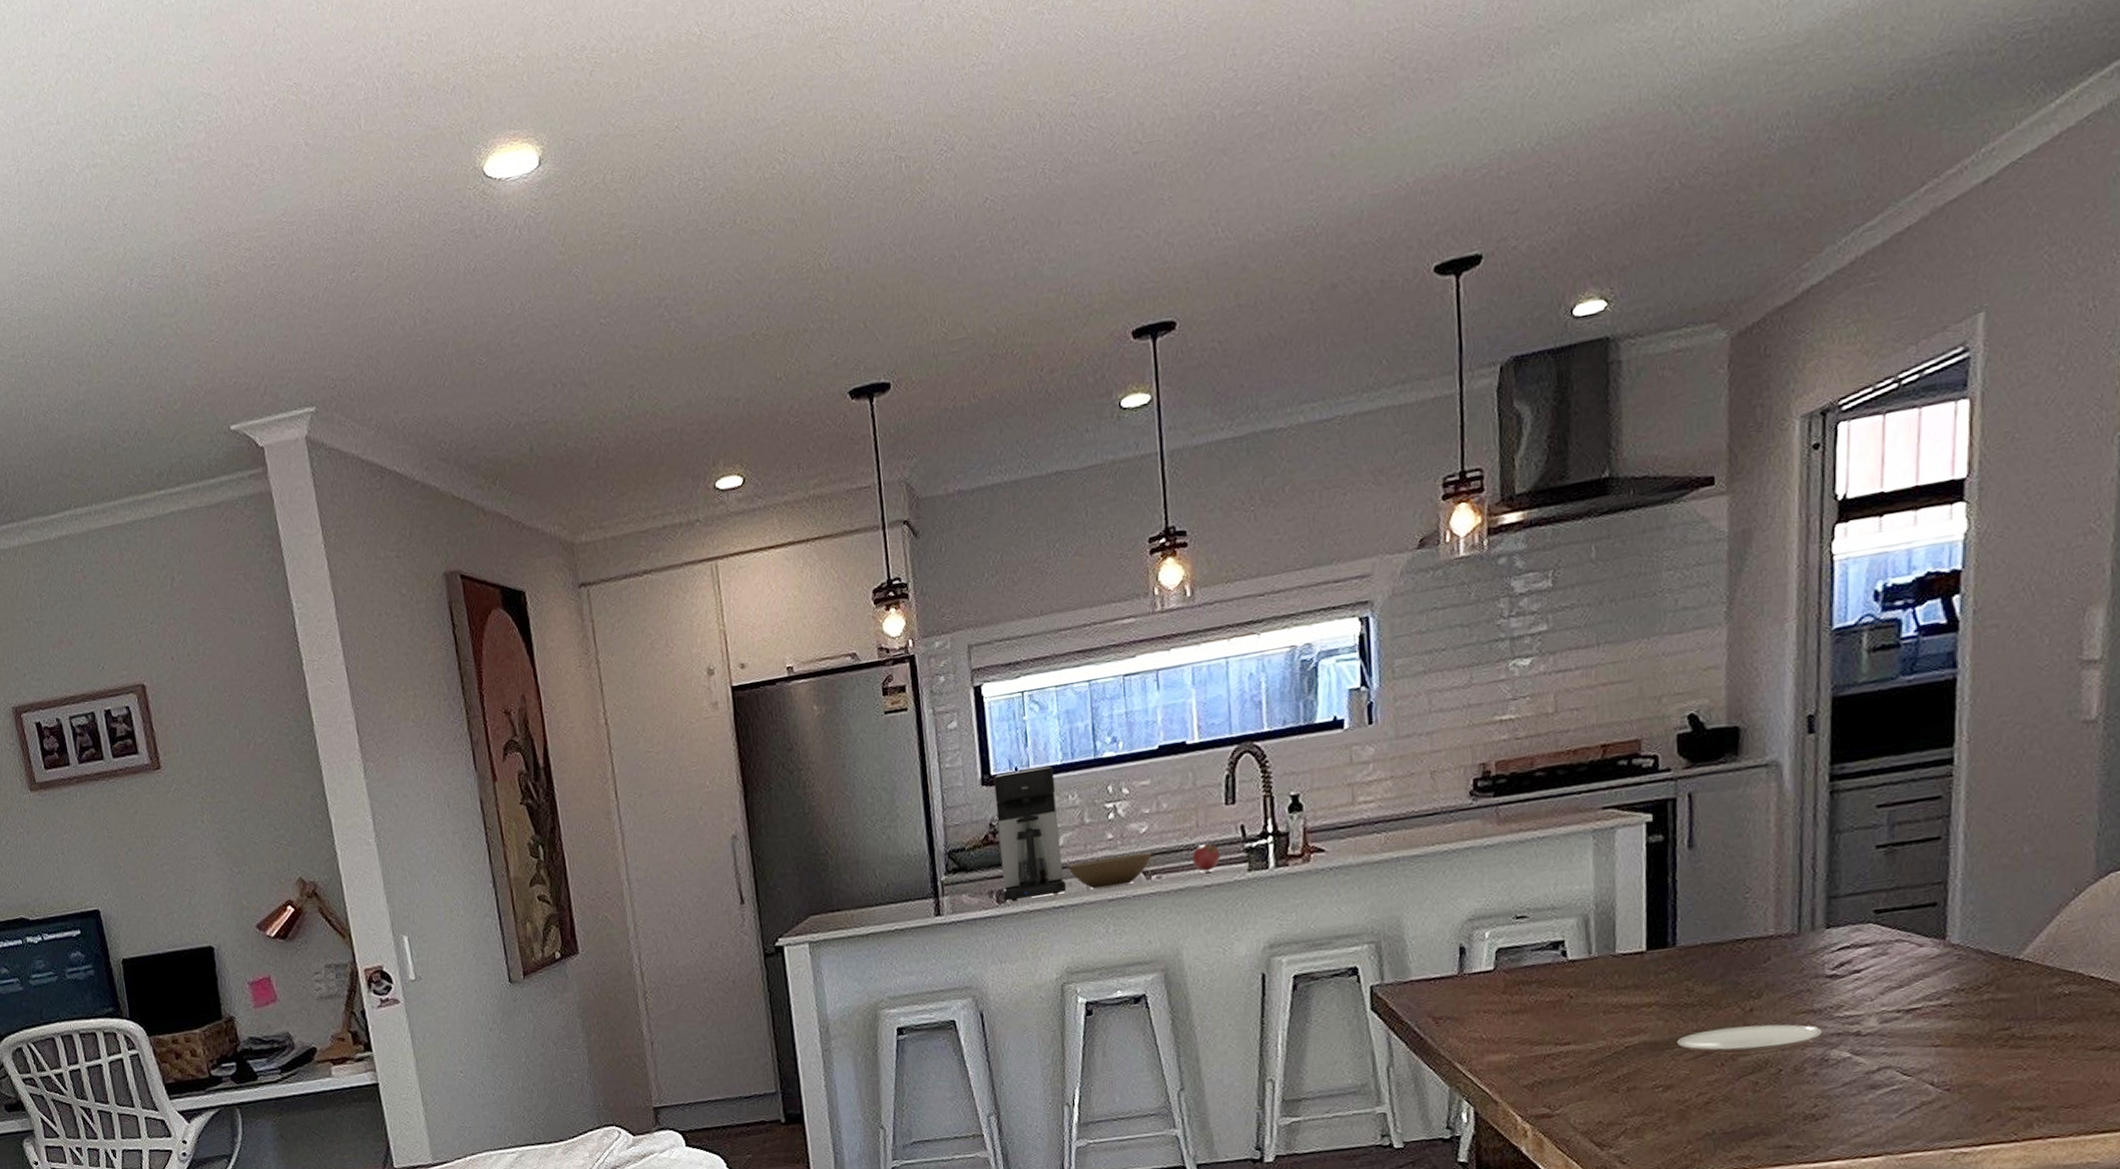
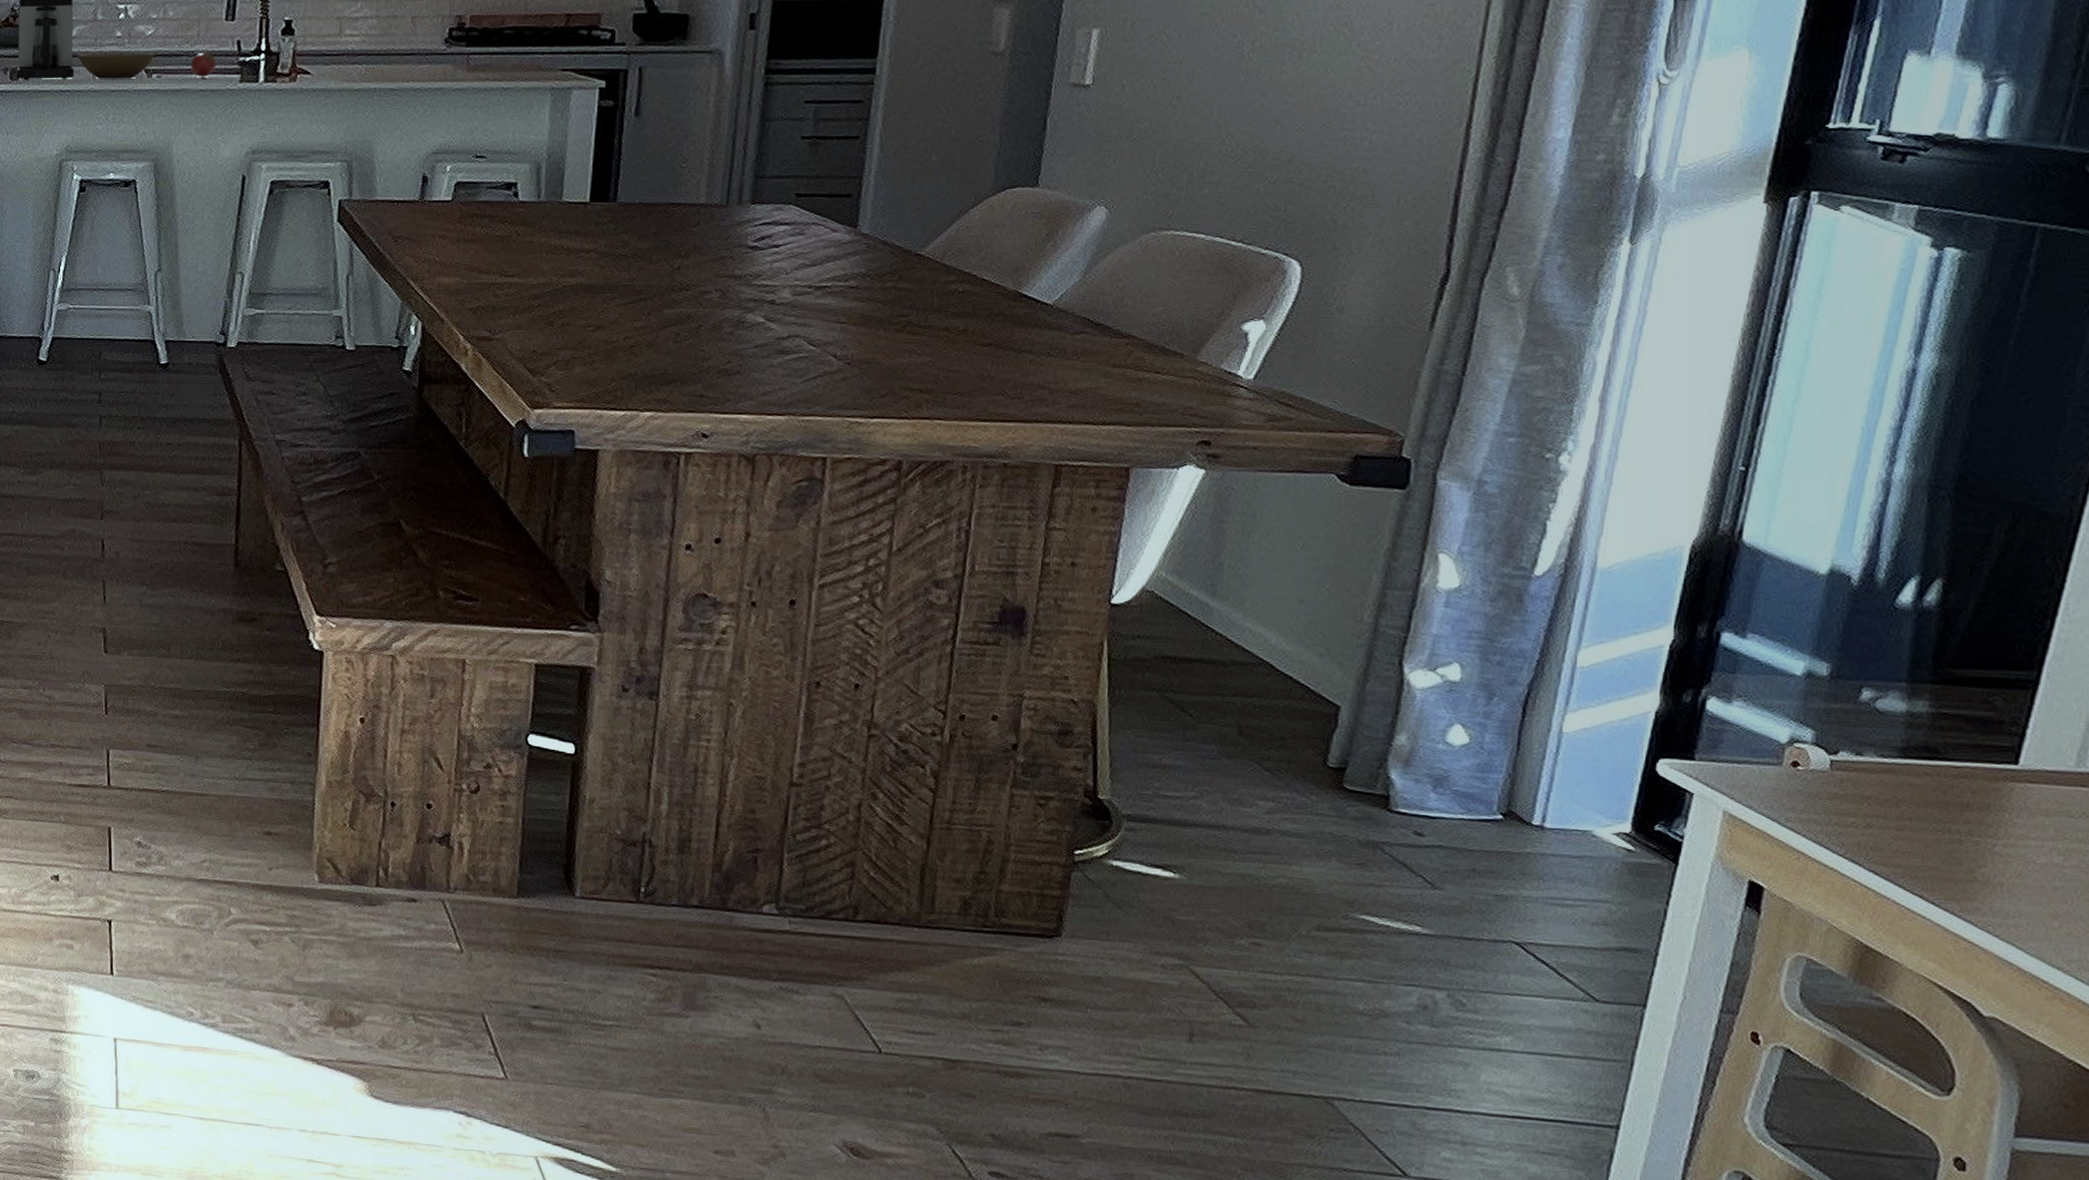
plate: present [1677,1024,1823,1055] -> none [610,281,741,307]

